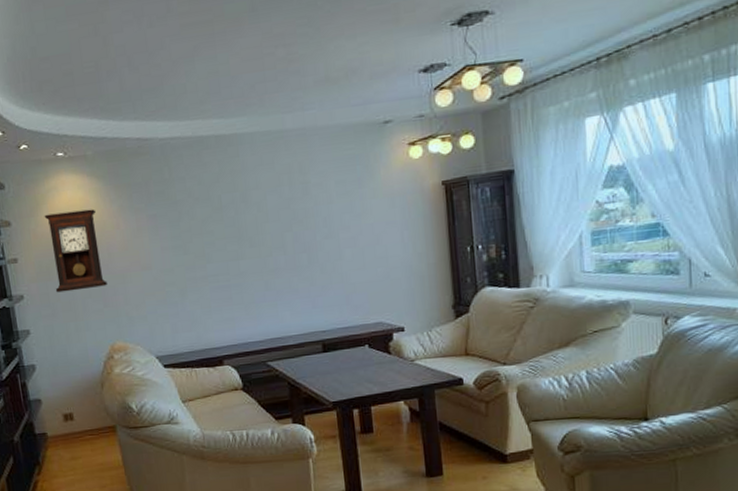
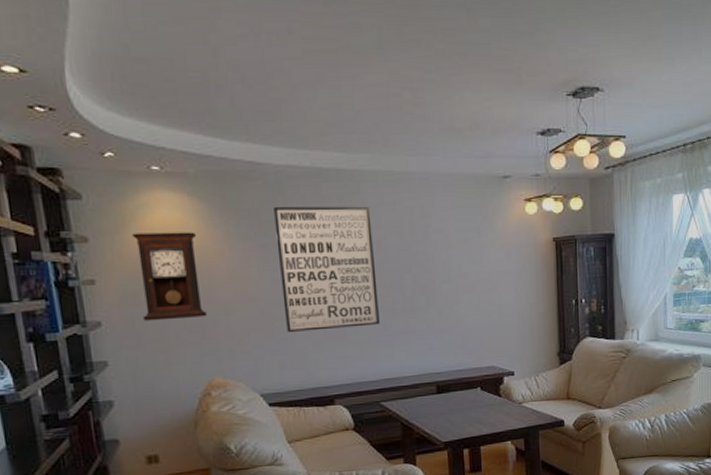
wall art: none [161,168,263,296] -> present [274,206,380,332]

